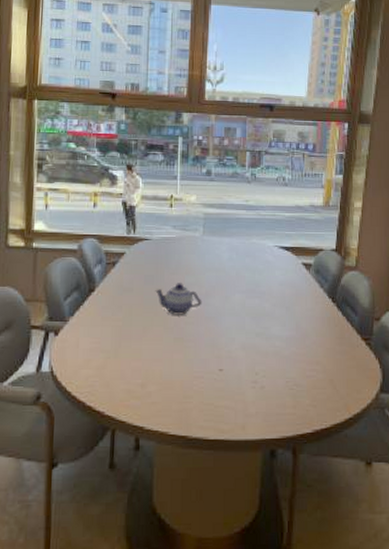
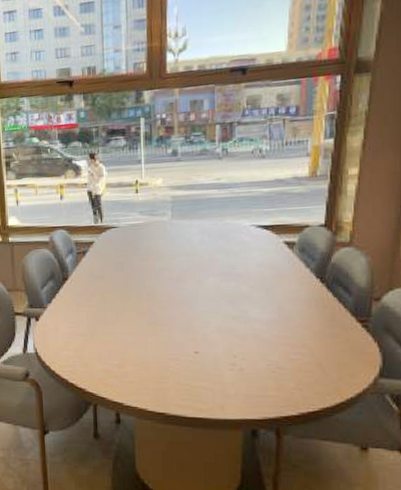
teapot: present [155,283,202,315] -> none [126,268,174,300]

